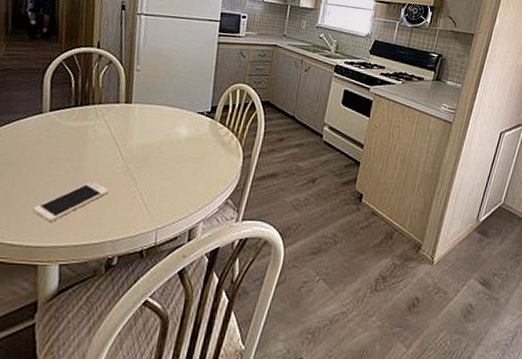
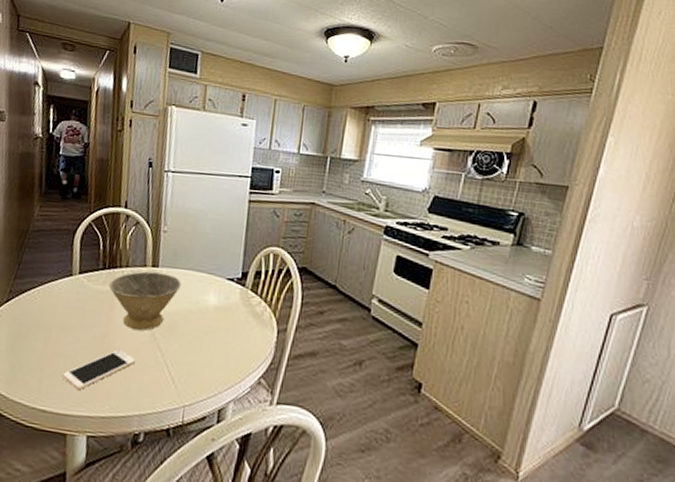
bowl: none [81,107,155,162] -> present [109,271,182,331]

